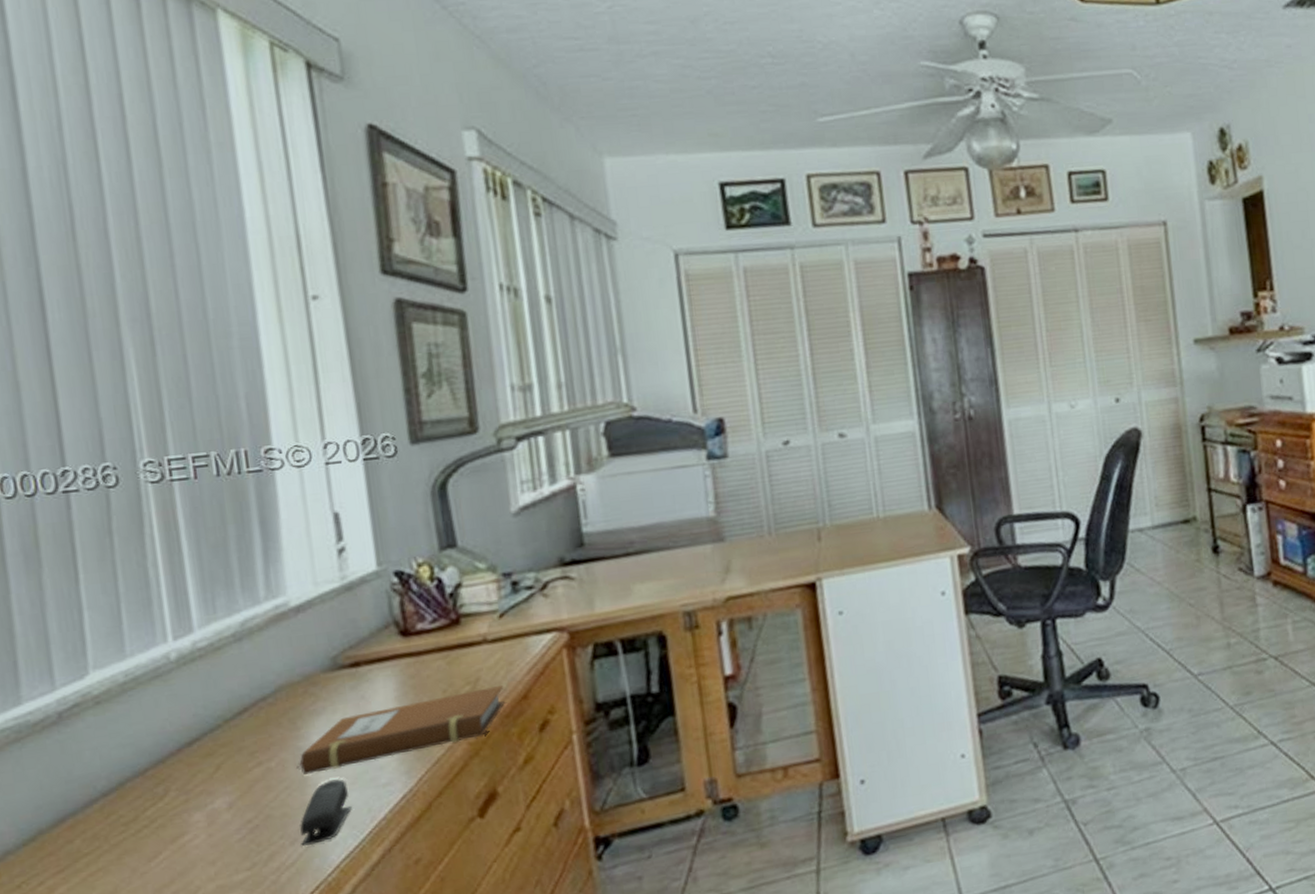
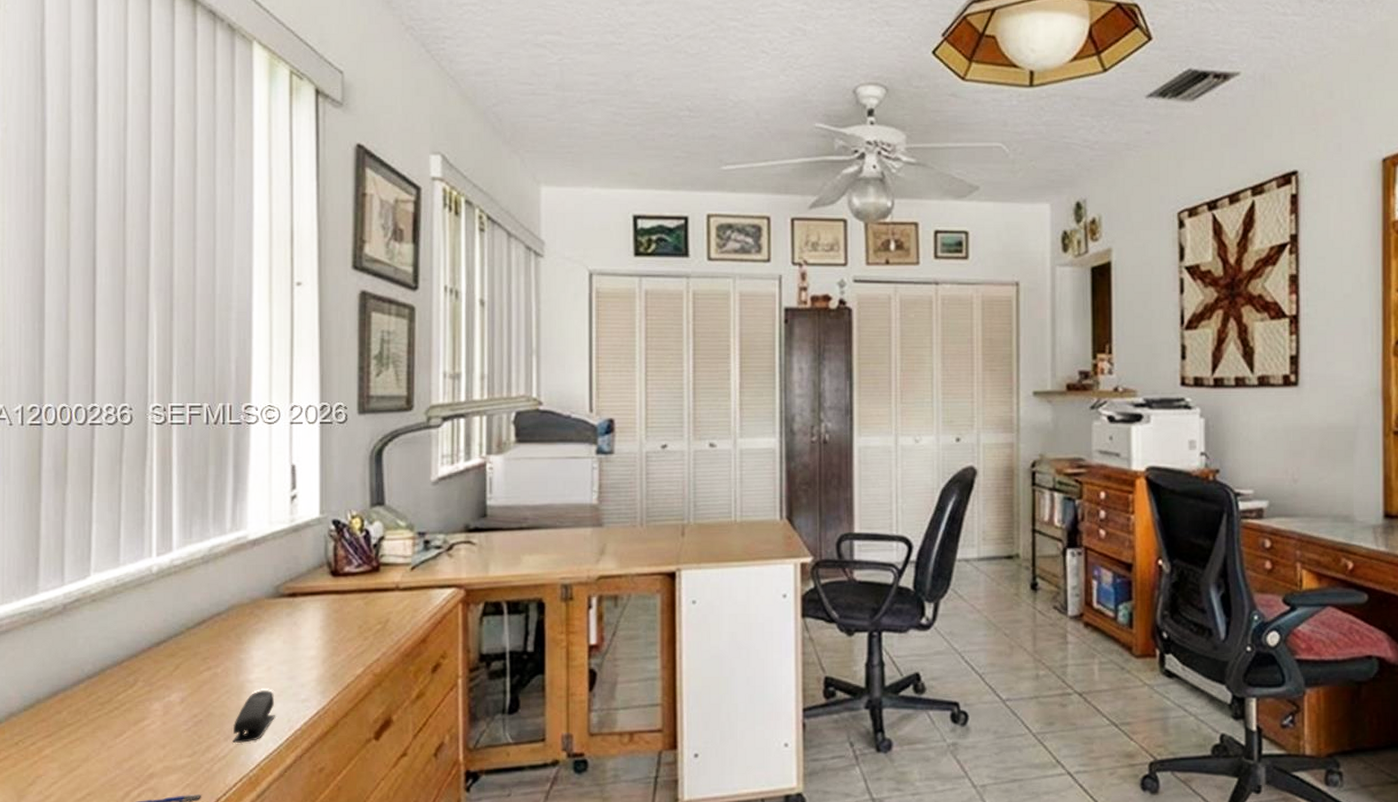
notebook: present [297,685,506,775] -> none [237,629,408,683]

